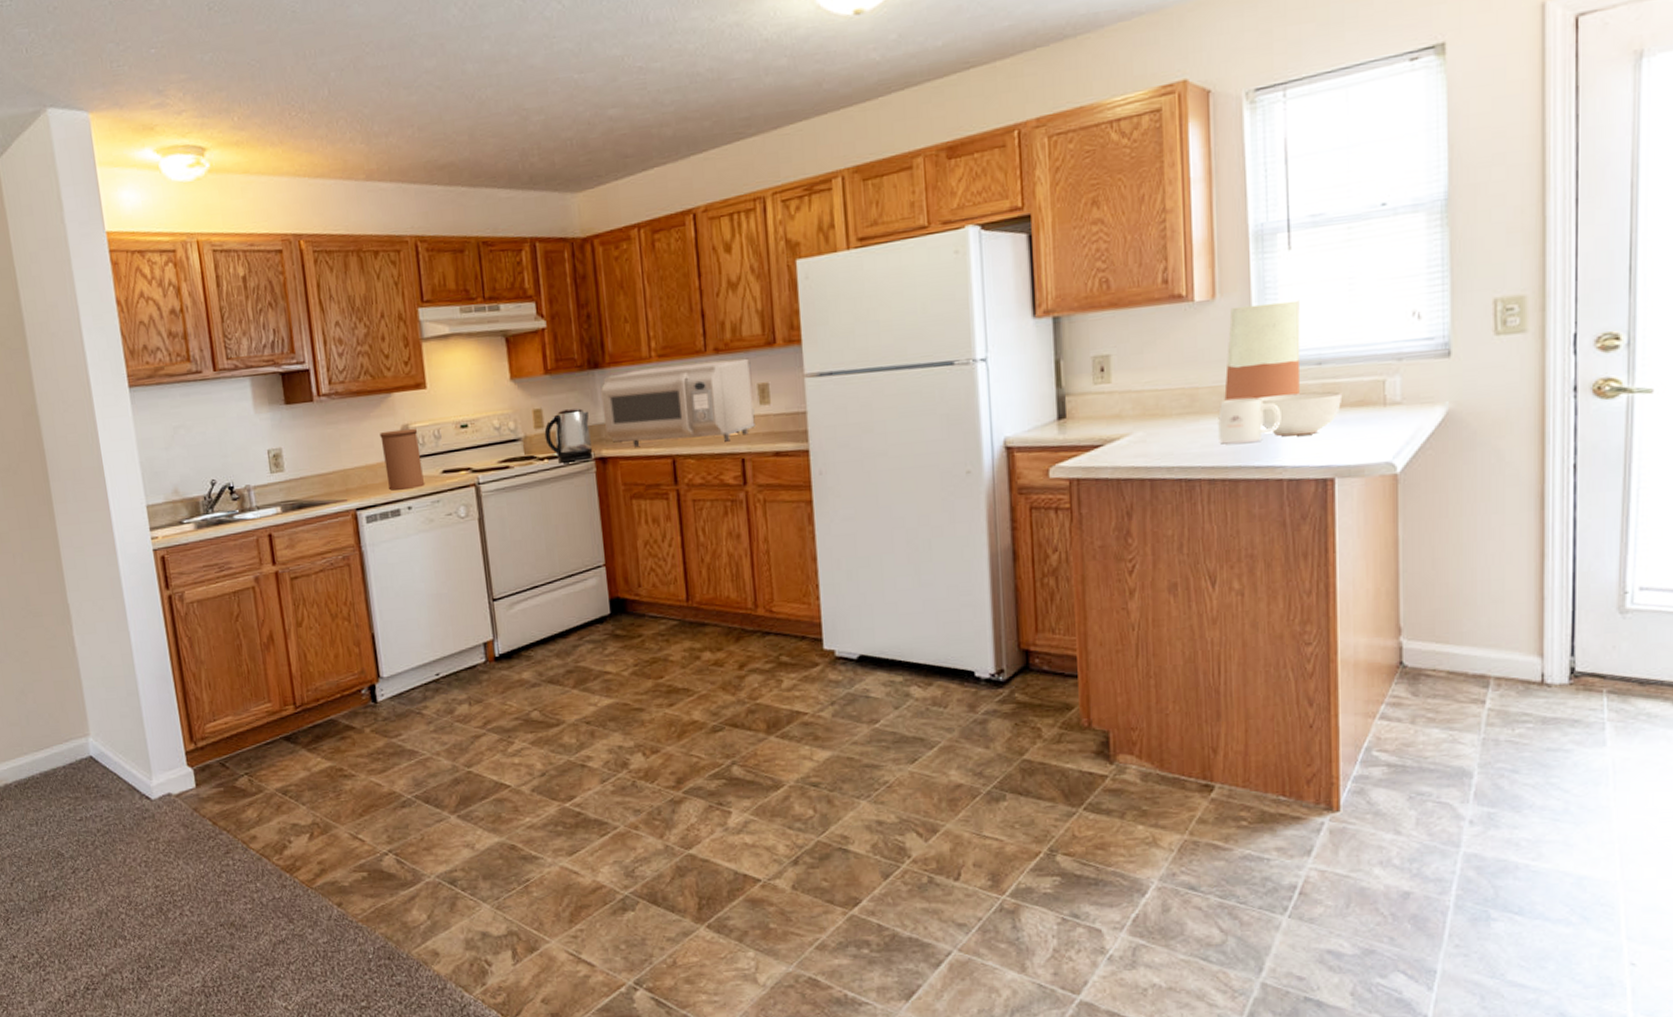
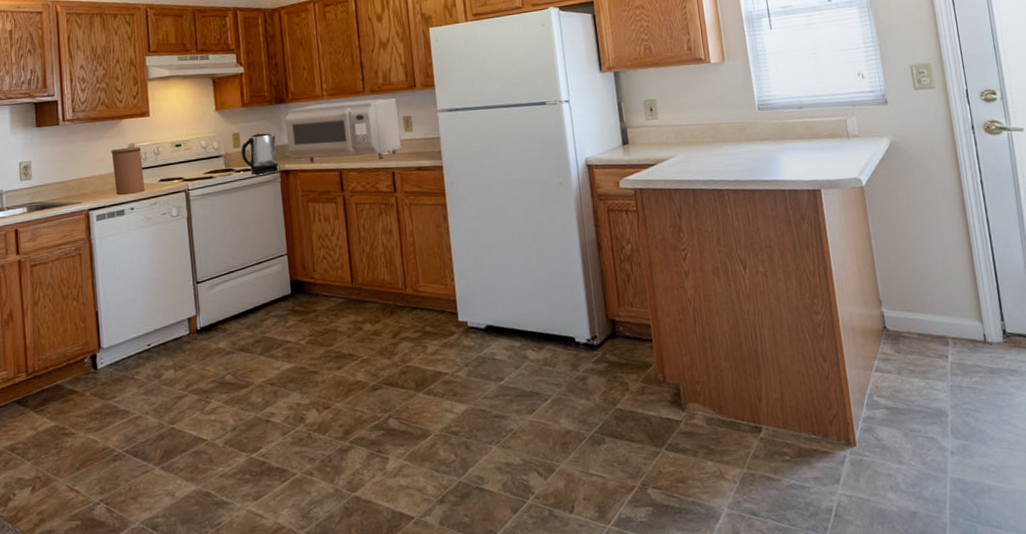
mug: present [1218,397,1281,445] -> none [735,131,779,165]
vase: present [1224,300,1301,402] -> none [736,63,790,134]
bowl: present [1258,391,1343,437] -> none [762,127,819,159]

